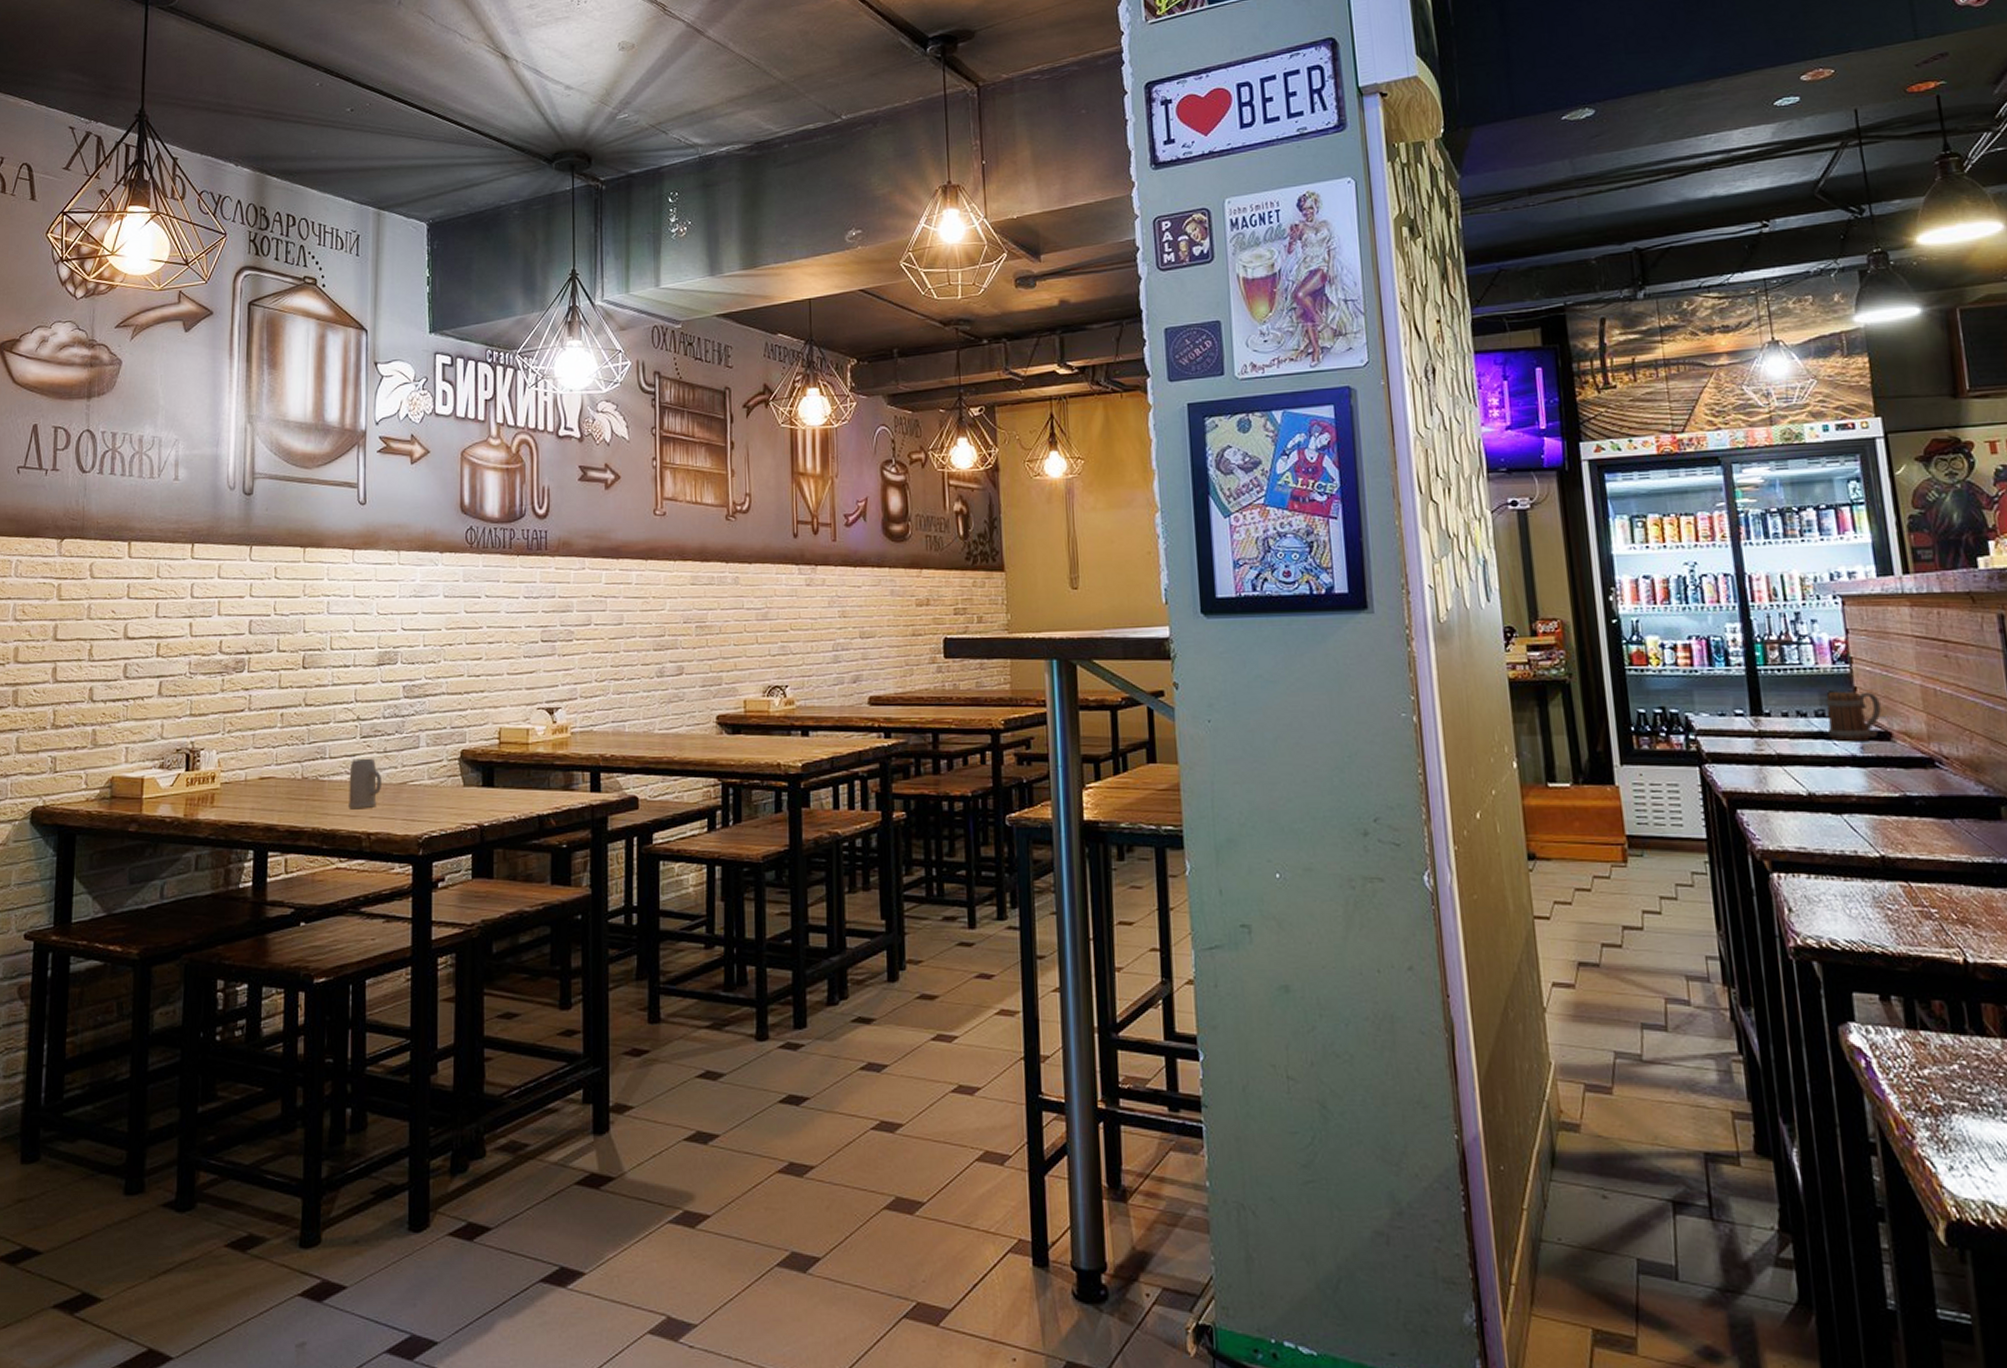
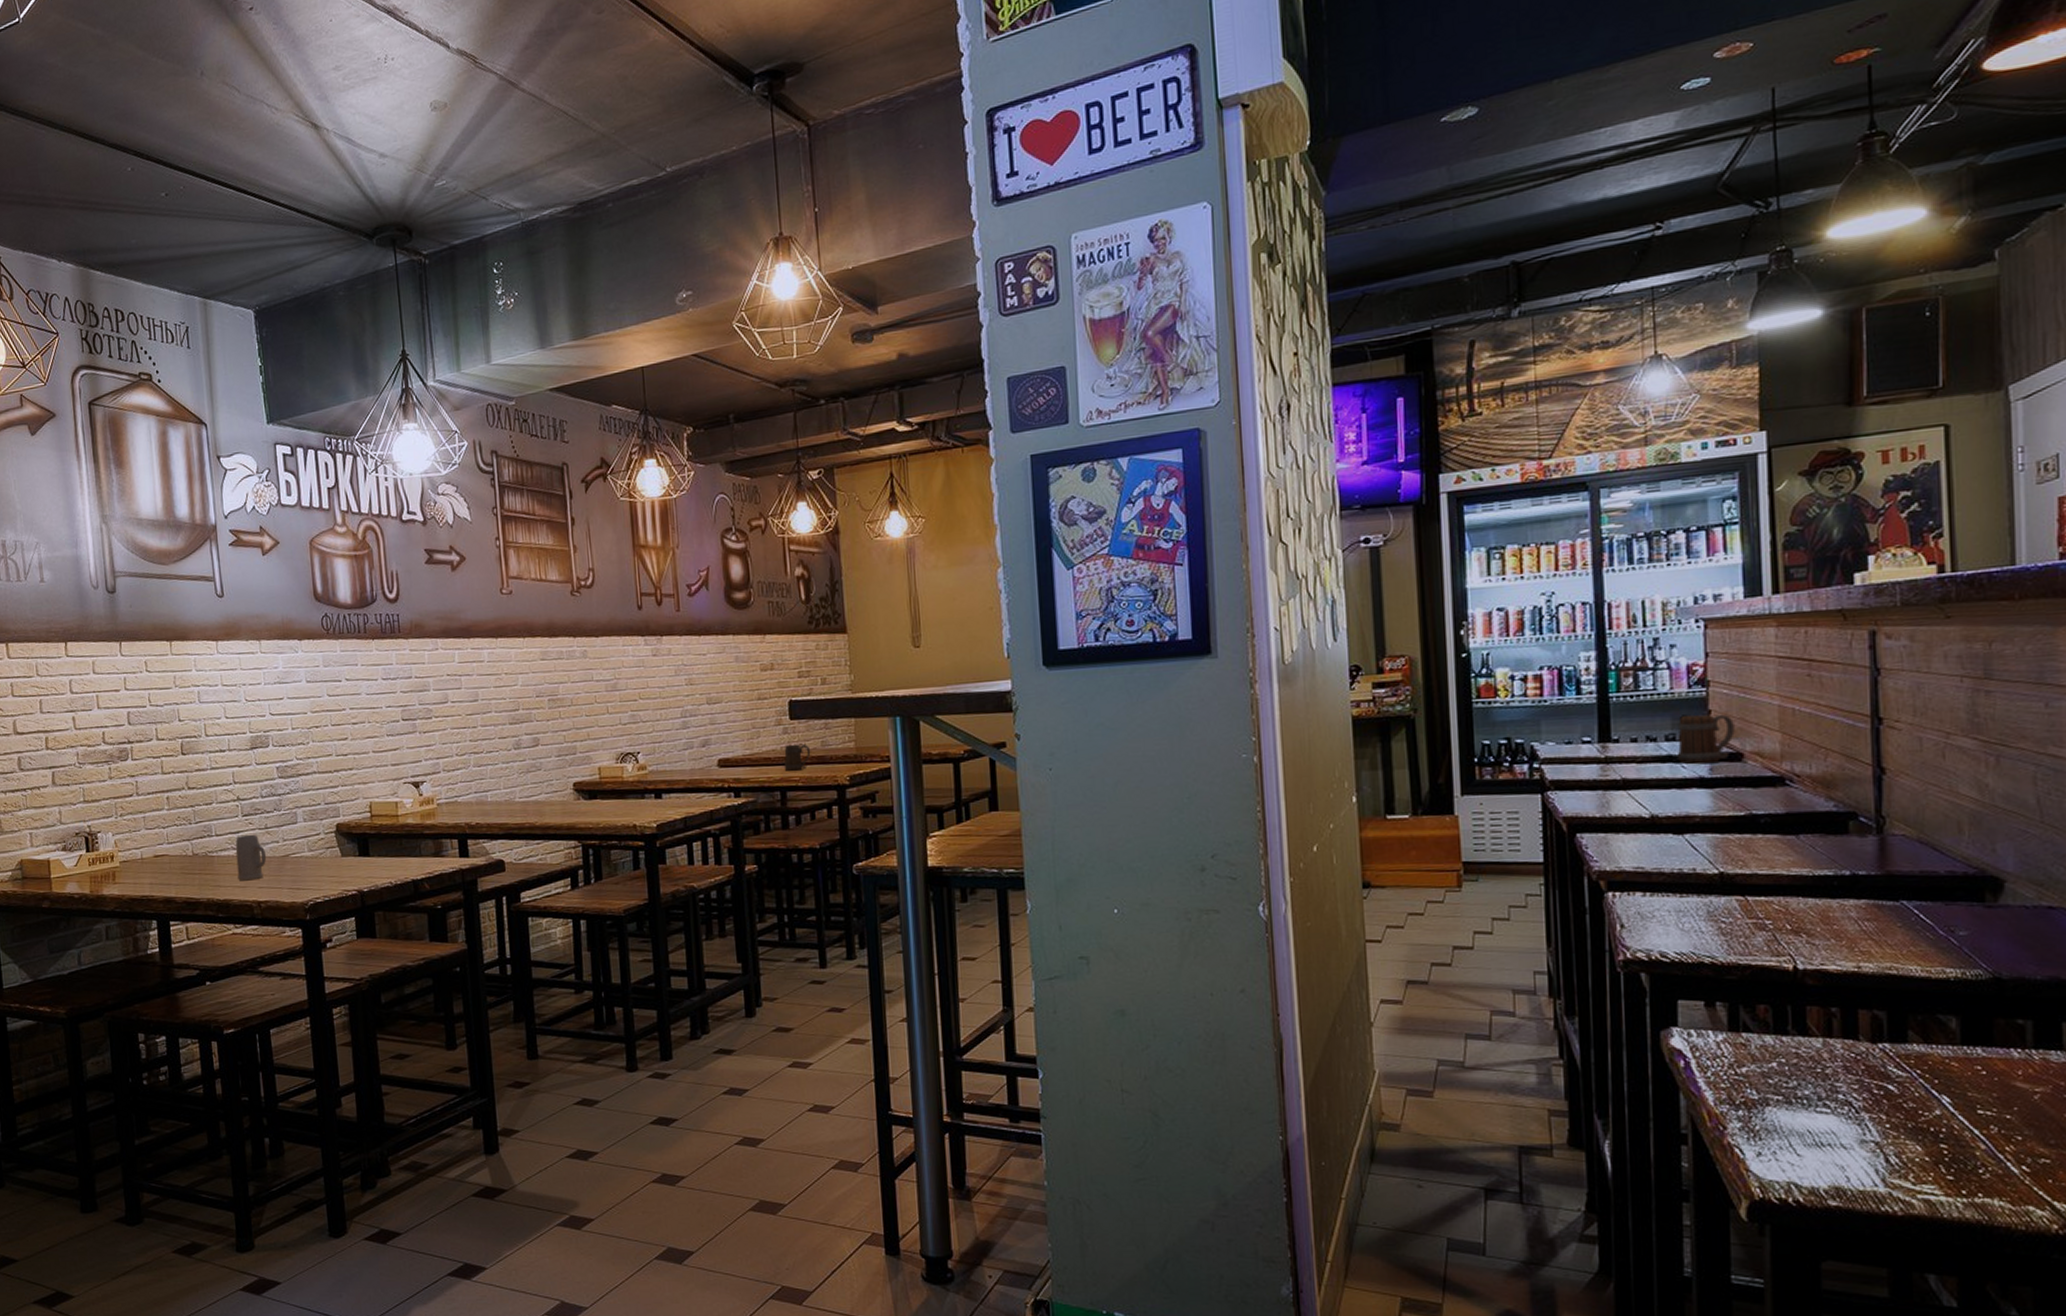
beer mug: none [936,684,965,714] -> present [783,744,811,772]

